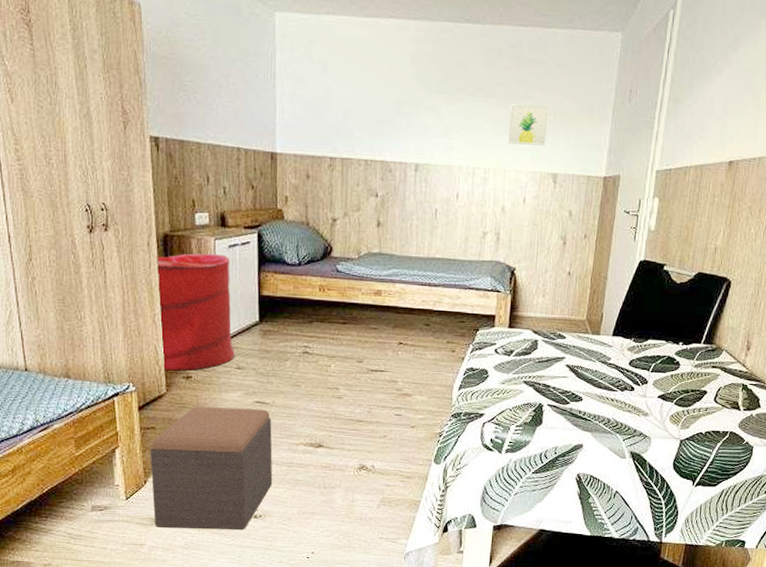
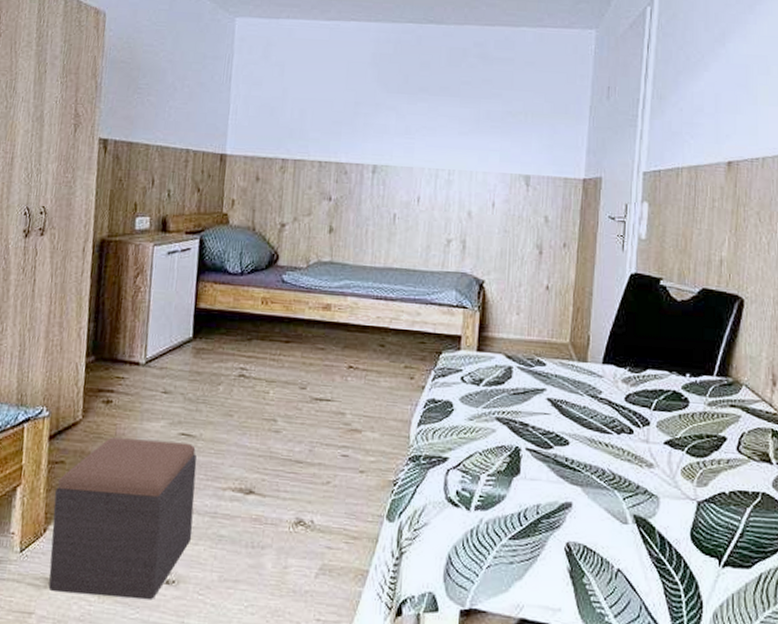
laundry hamper: present [156,253,236,371] -> none [83,260,167,394]
wall art: present [508,104,549,146] -> none [475,103,519,146]

